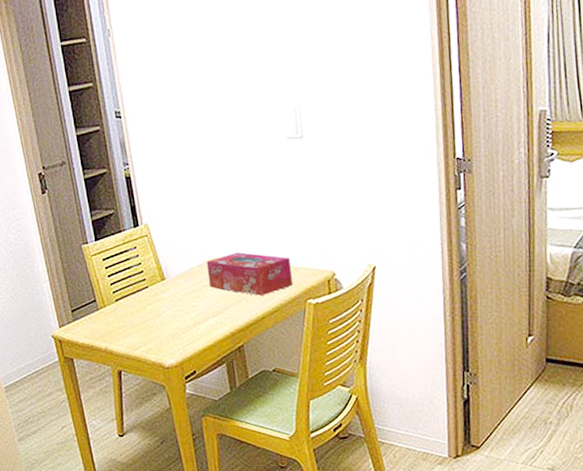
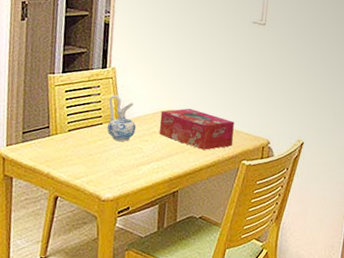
ceramic pitcher: none [149,253,184,303] -> present [107,95,136,141]

